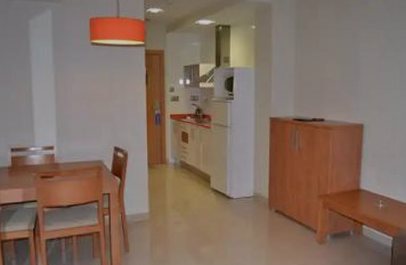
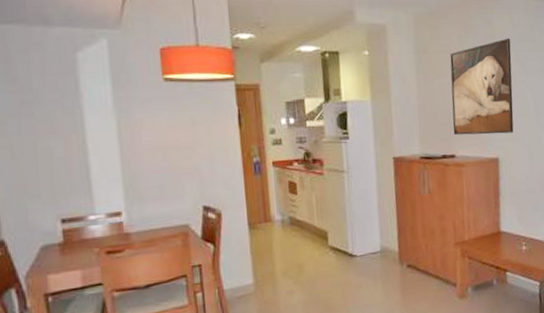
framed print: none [324,17,383,103] -> present [450,38,514,136]

